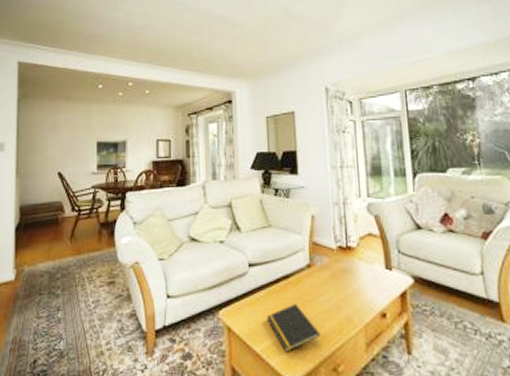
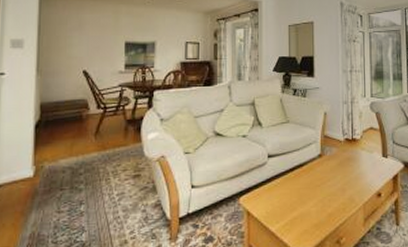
notepad: present [267,304,321,352] -> none [282,189,328,230]

